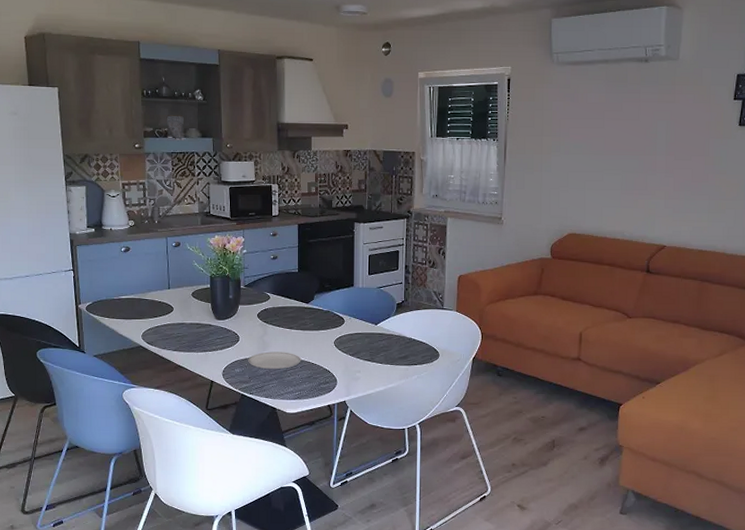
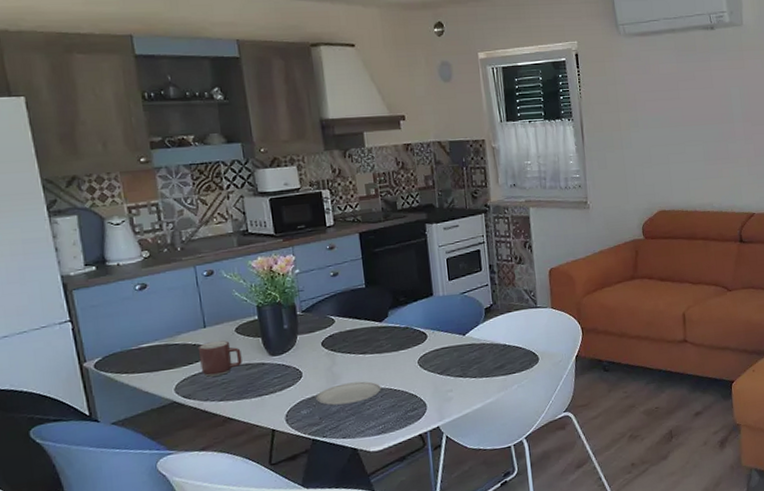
mug: none [162,301,194,330] -> present [197,340,242,377]
jar: present [166,115,185,141] -> none [178,119,205,151]

